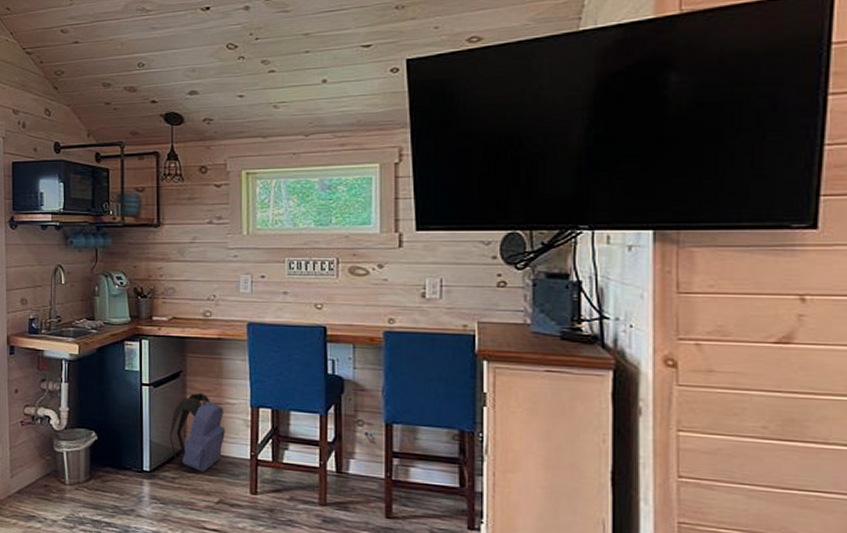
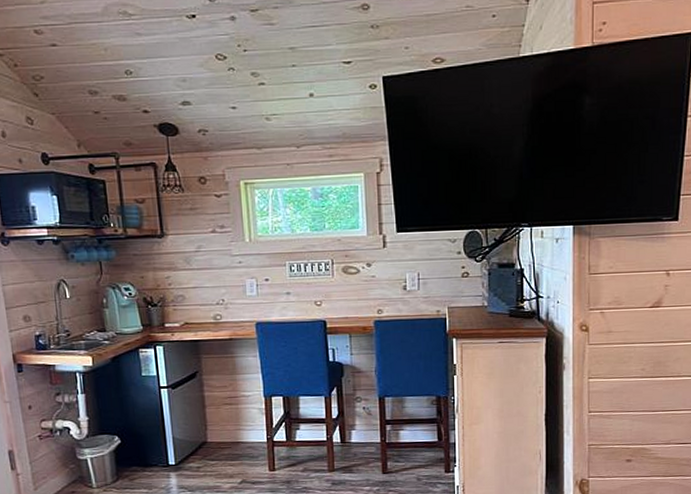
backpack: present [169,392,226,473] -> none [191,389,244,459]

